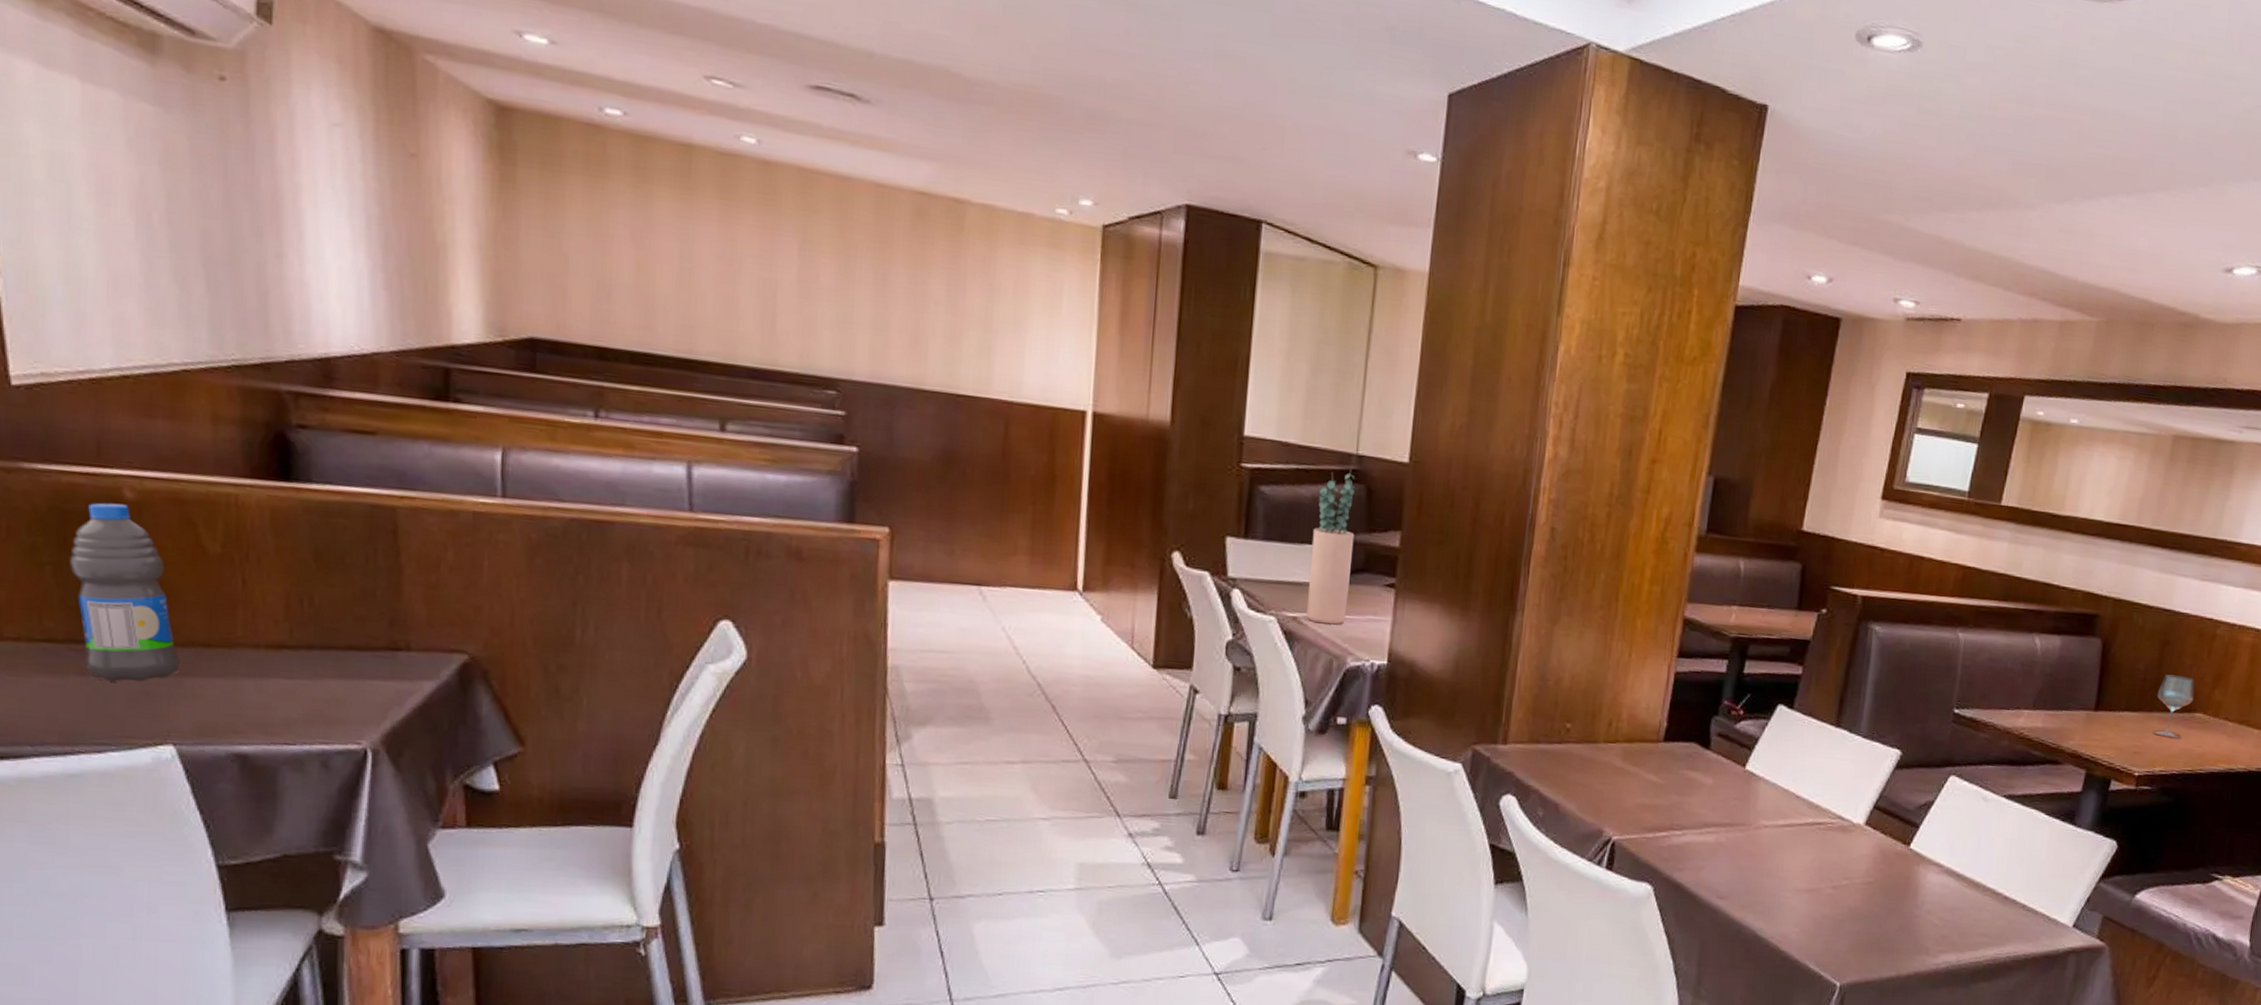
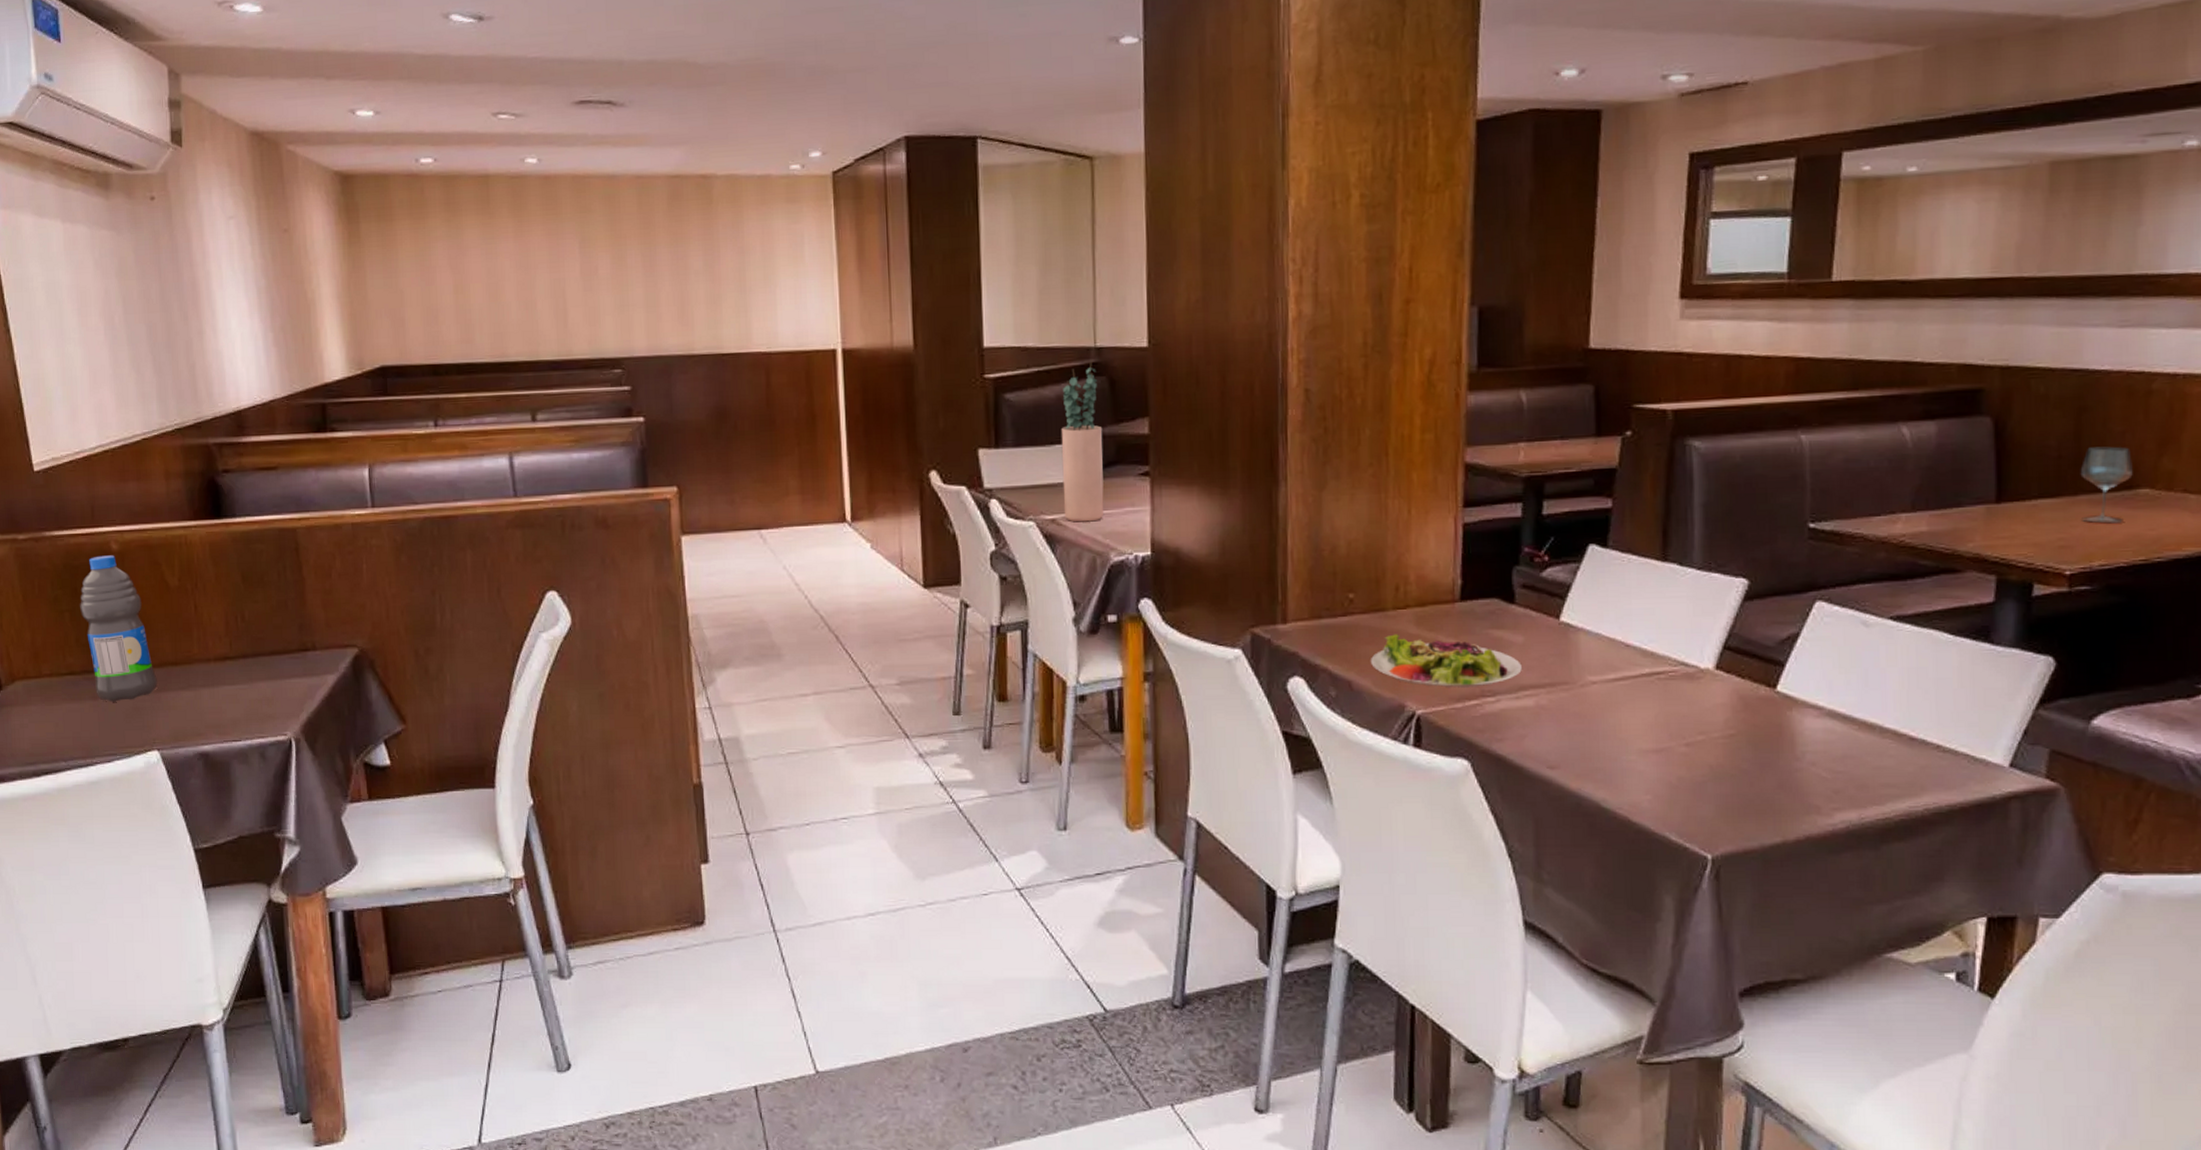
salad plate: none [1577,765,1708,821] -> present [1370,634,1522,688]

